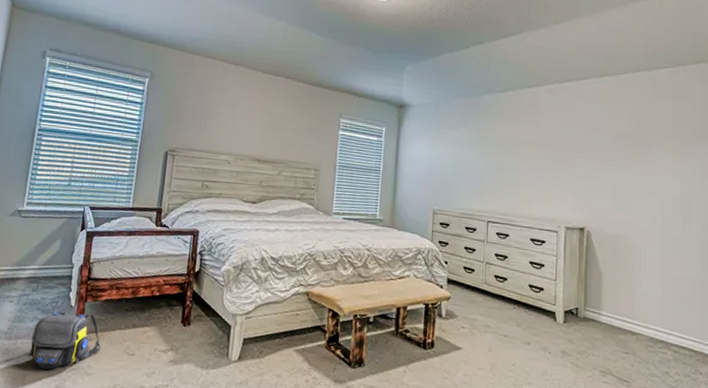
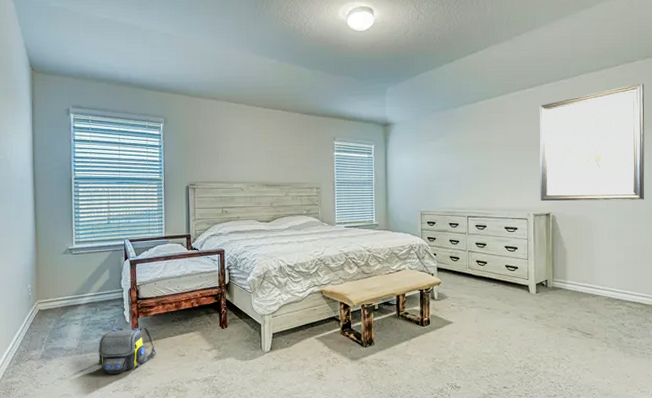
wall art: none [573,89,698,224] -> present [539,83,645,201]

